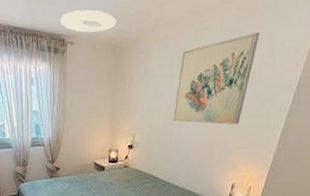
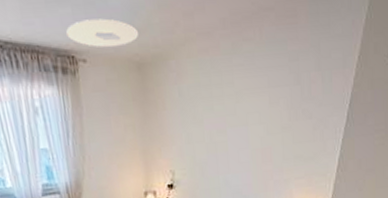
wall art: present [173,32,260,125] -> none [217,44,304,152]

